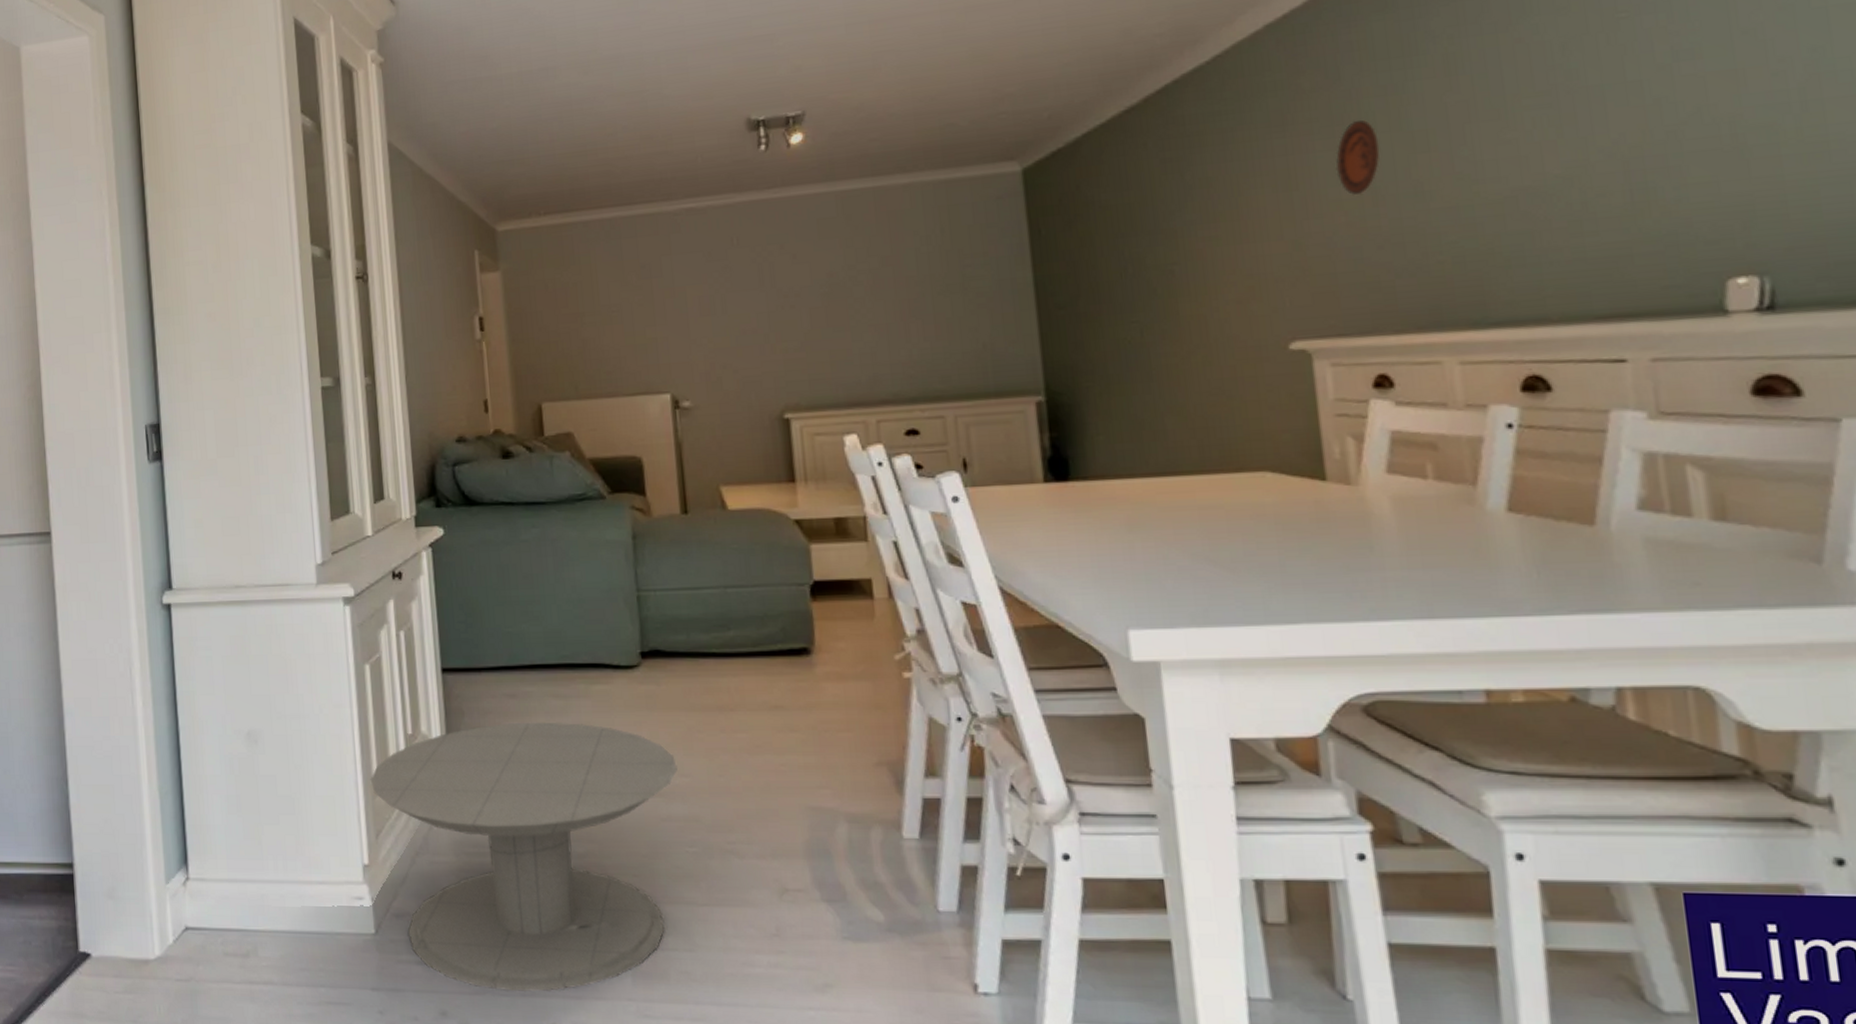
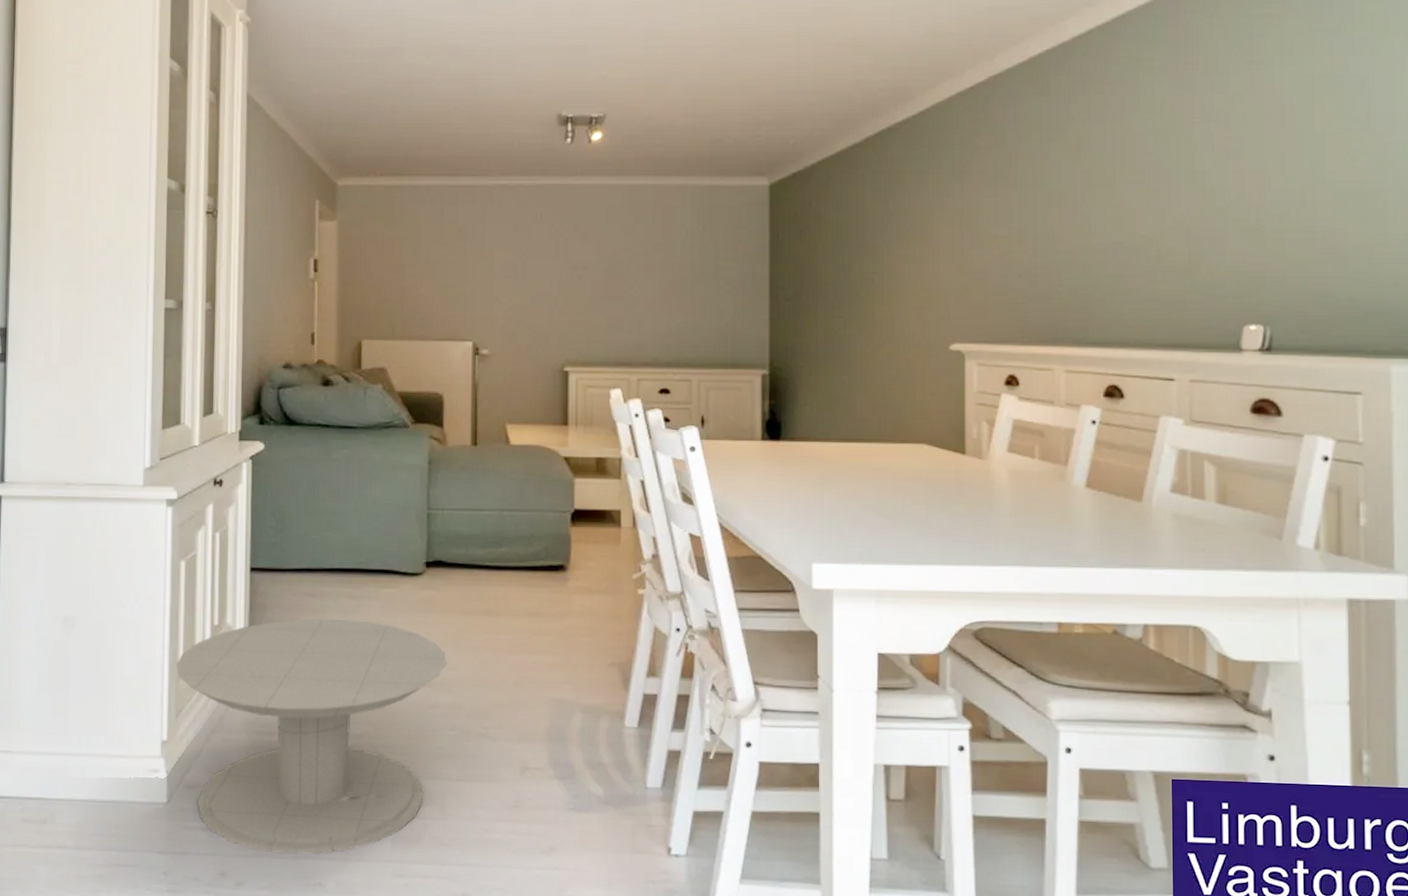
decorative plate: present [1335,120,1380,196] -> none [995,176,1027,235]

